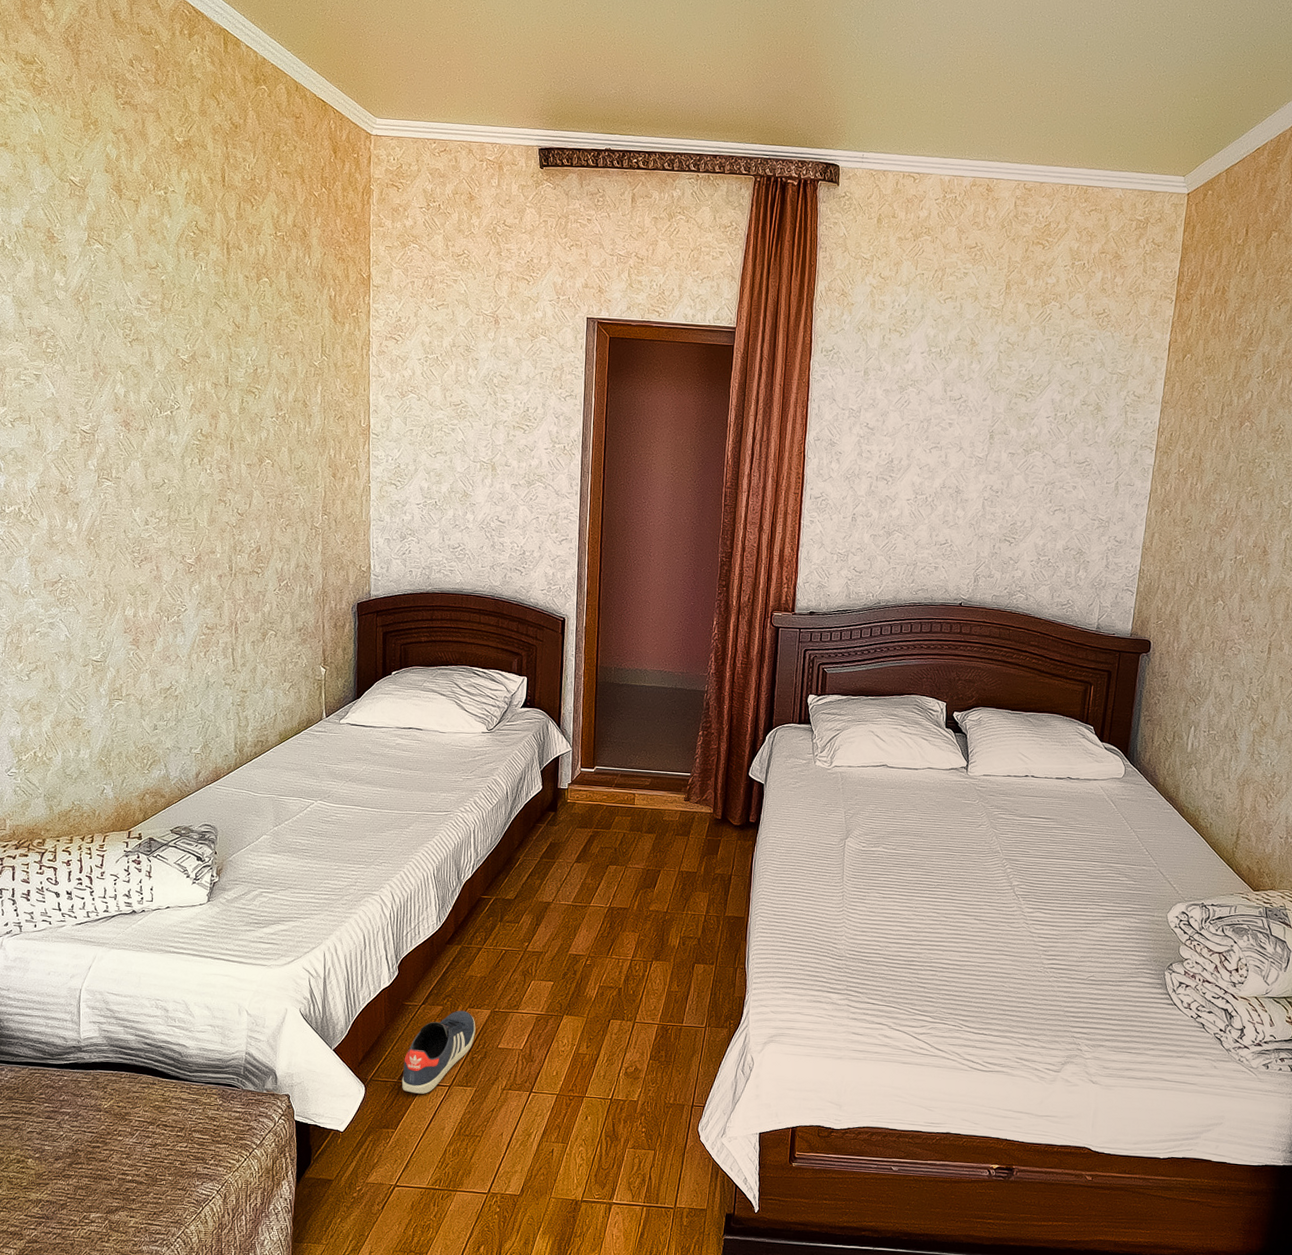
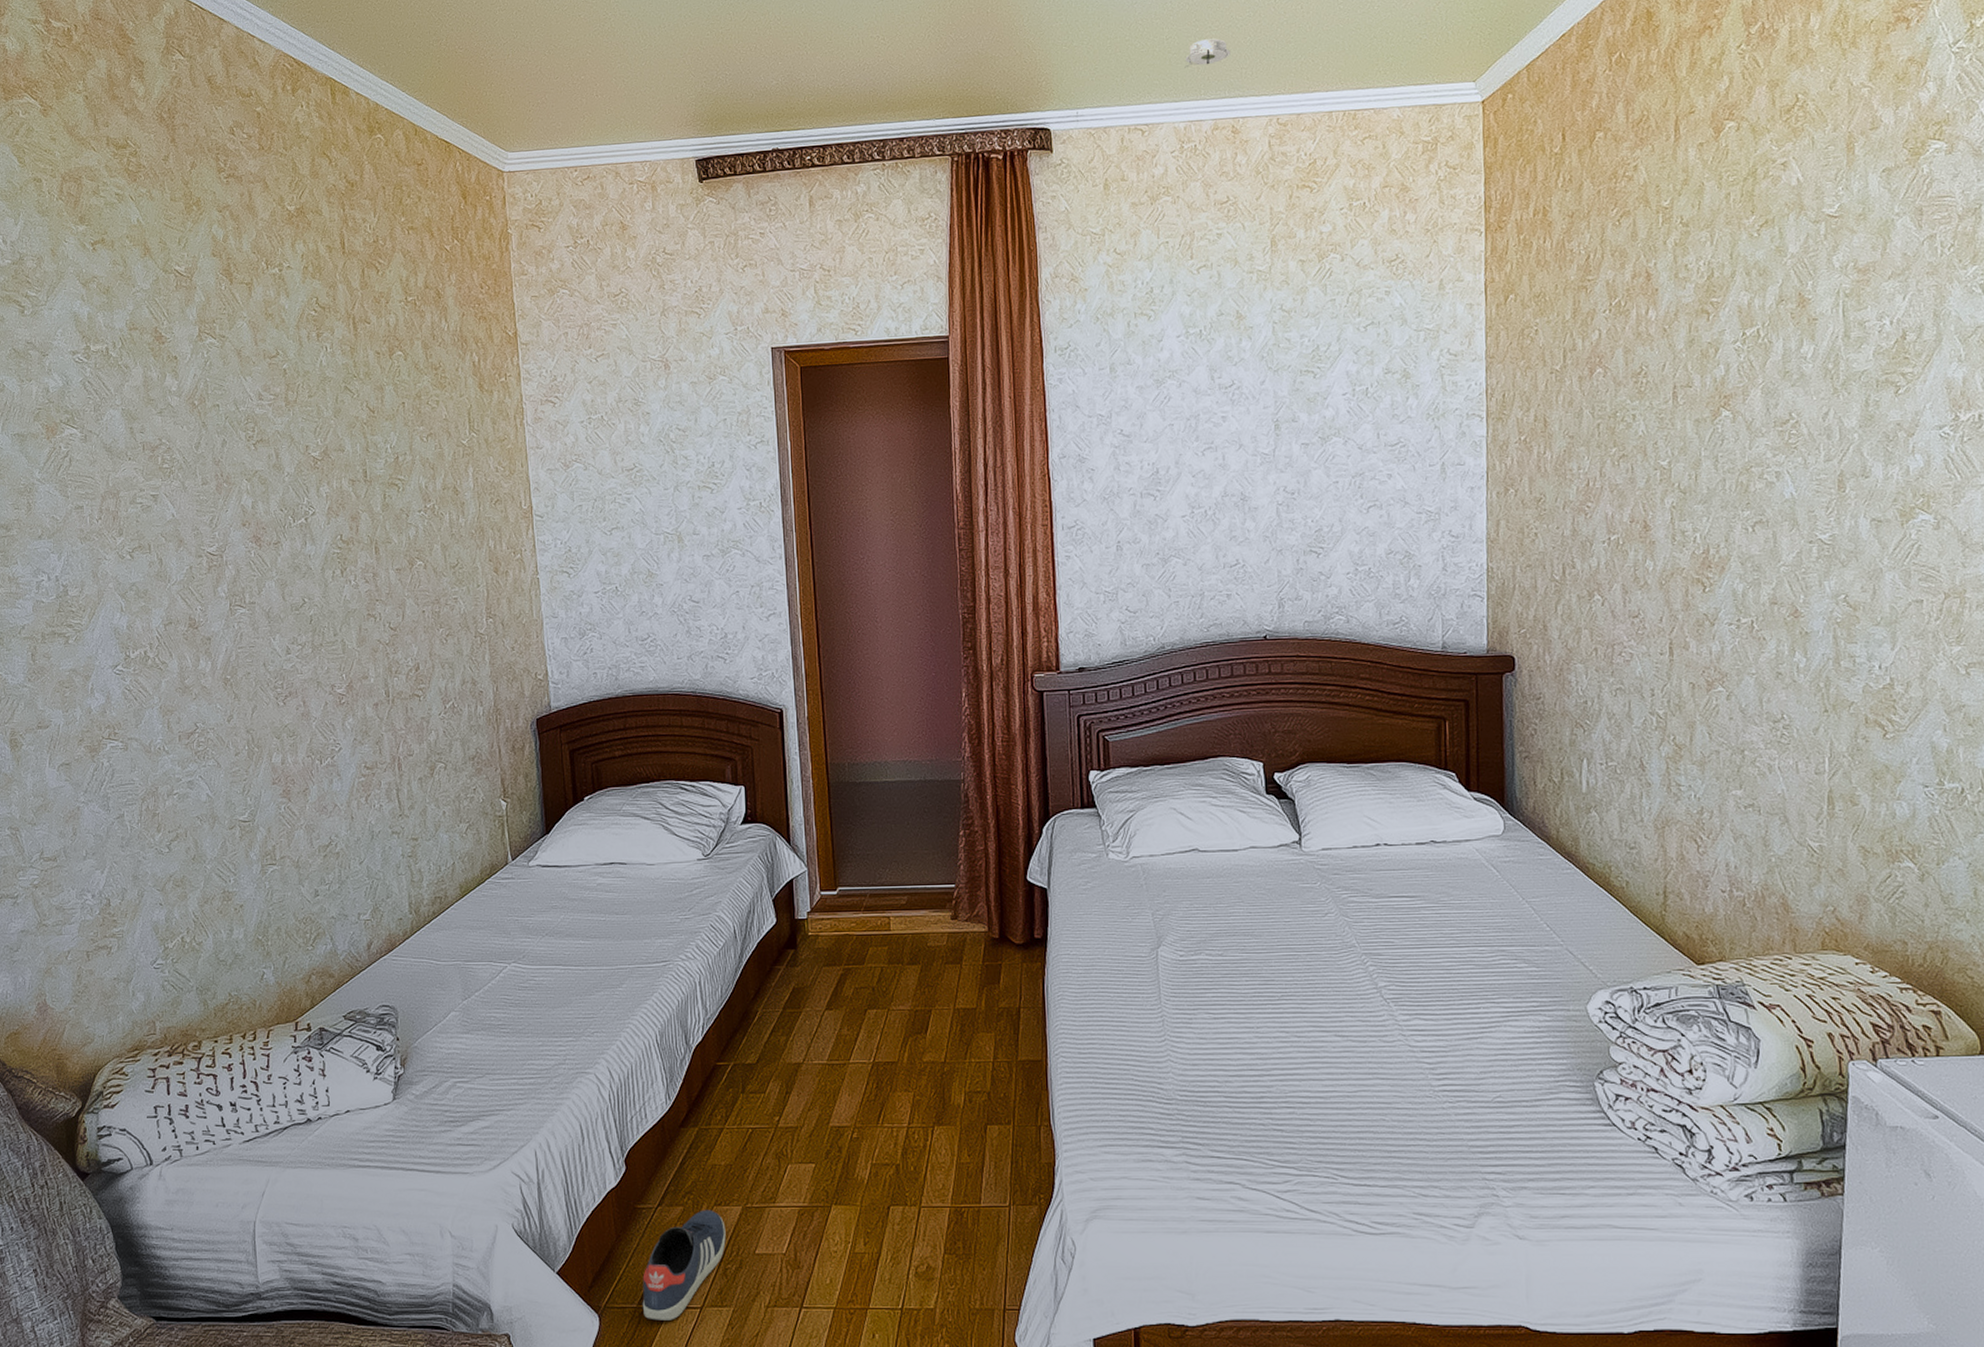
smoke detector: none [955,108,994,131] -> present [1184,38,1231,68]

